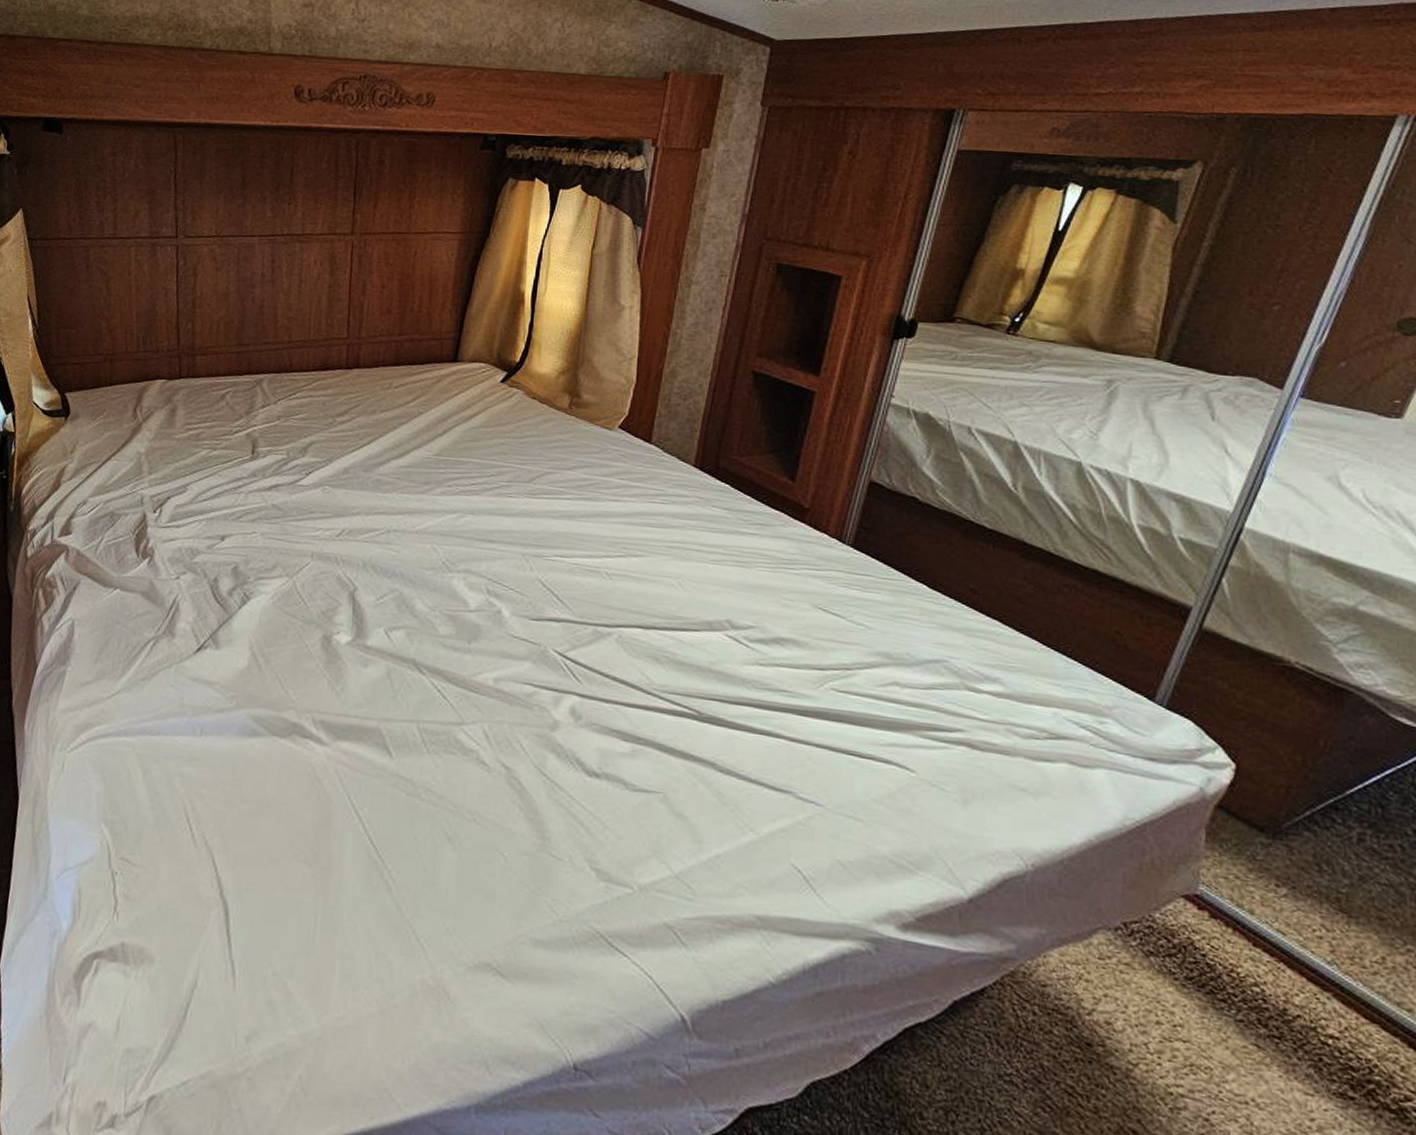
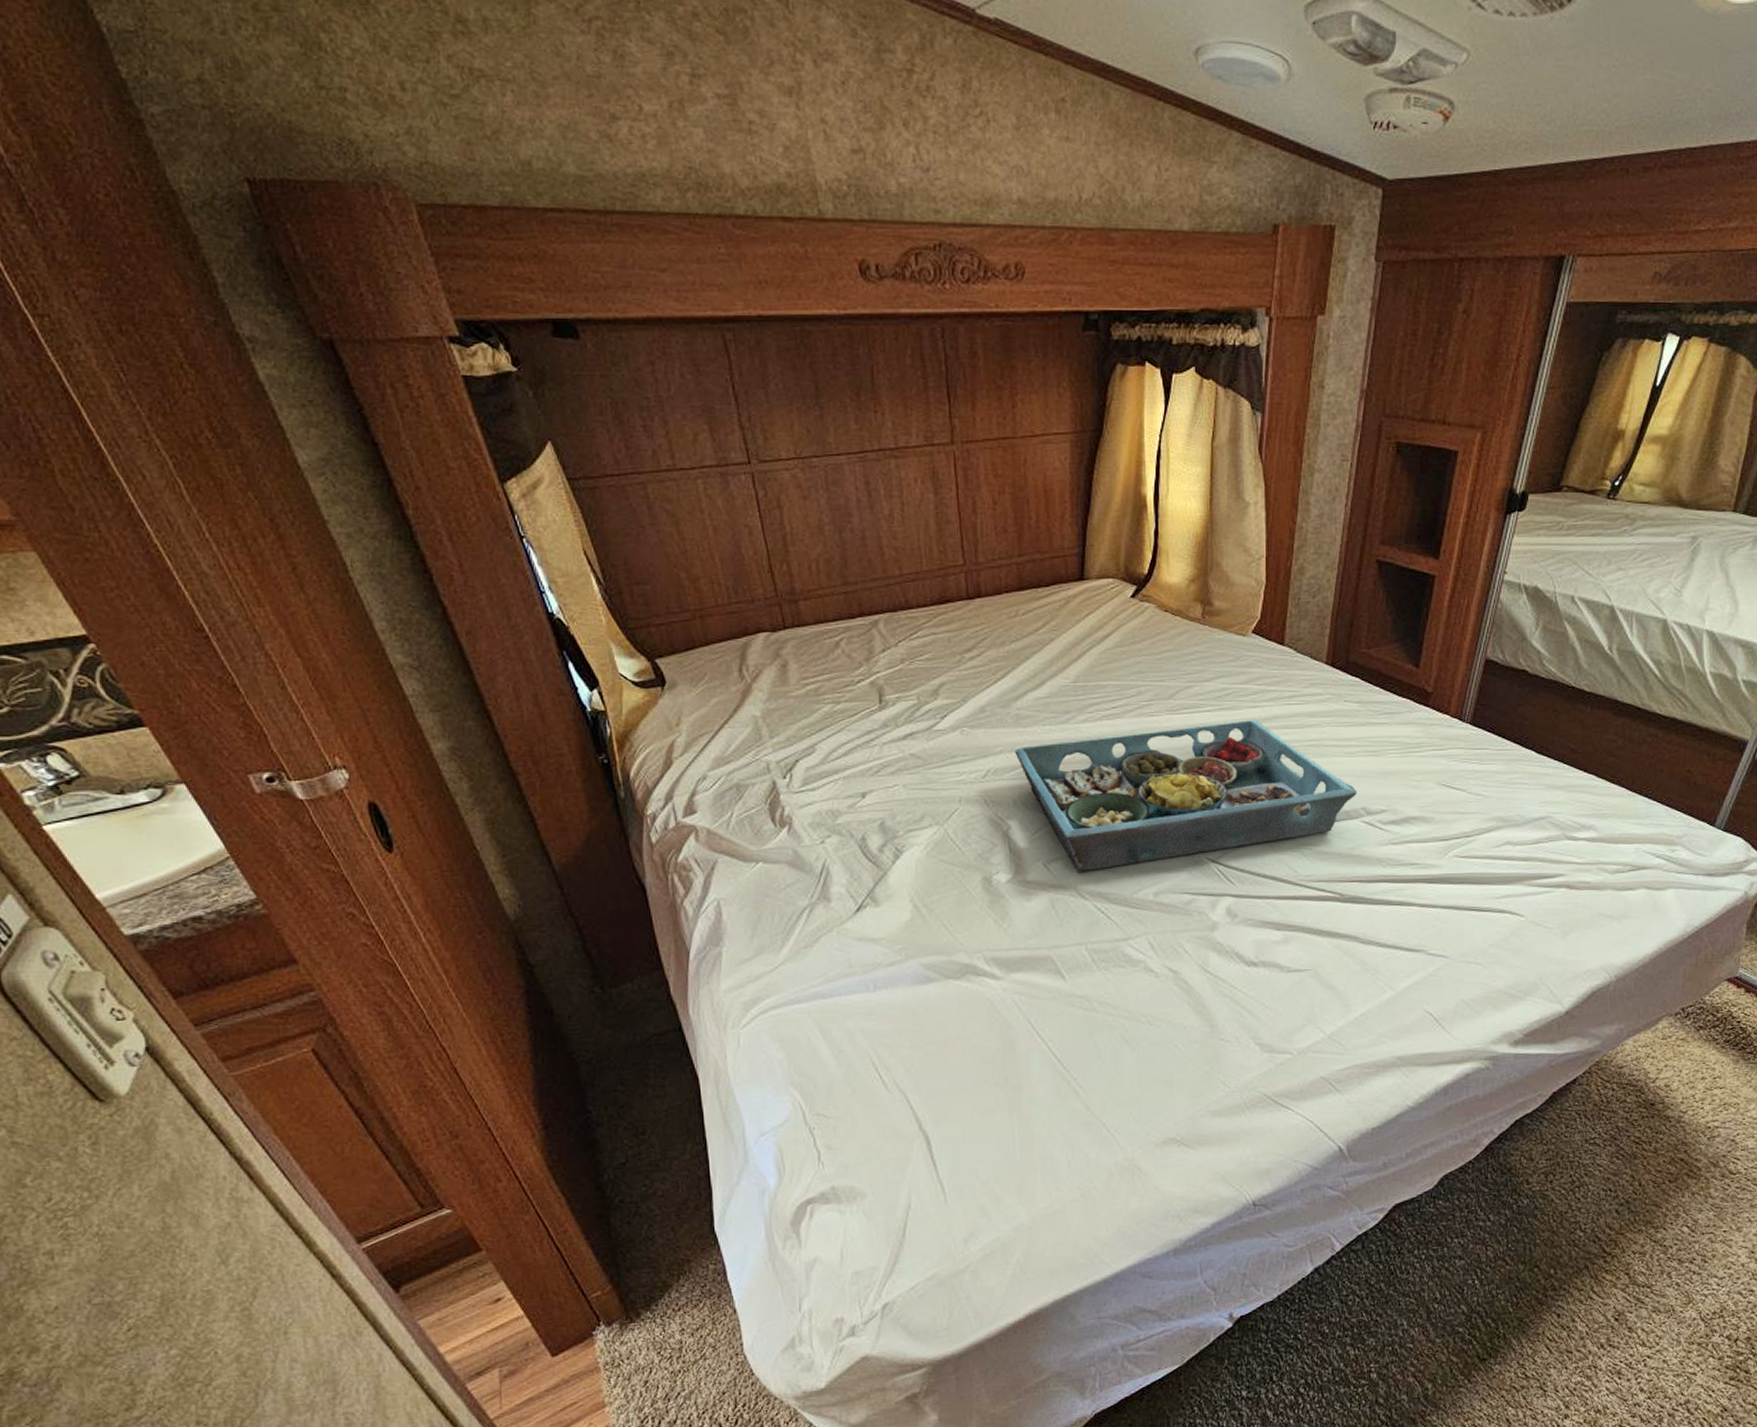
serving tray: none [371,511,722,645] -> present [1015,720,1357,872]

